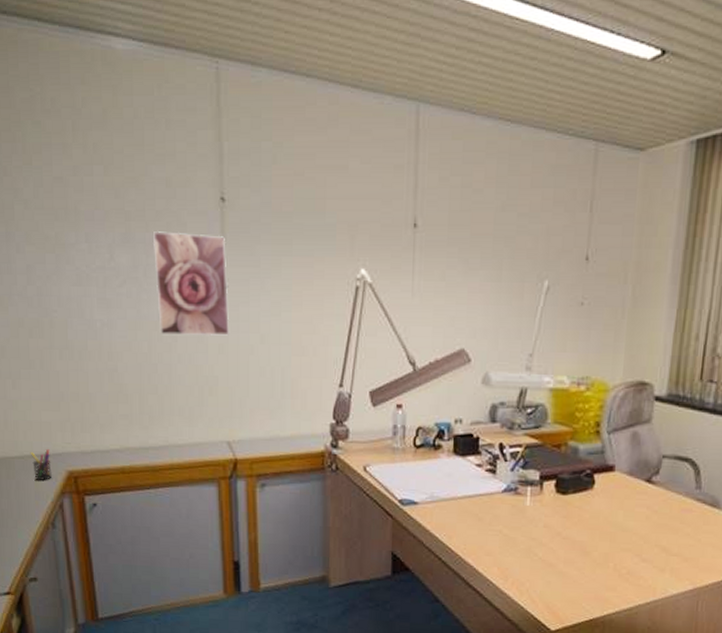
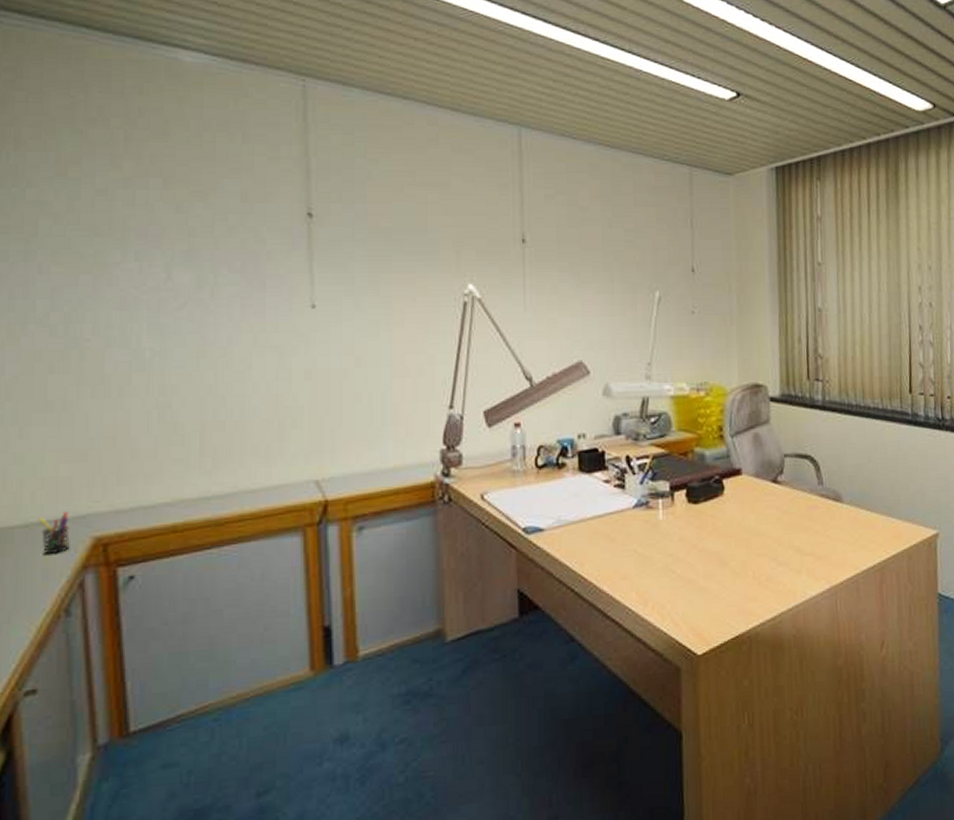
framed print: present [153,231,230,337] -> none [224,248,319,363]

